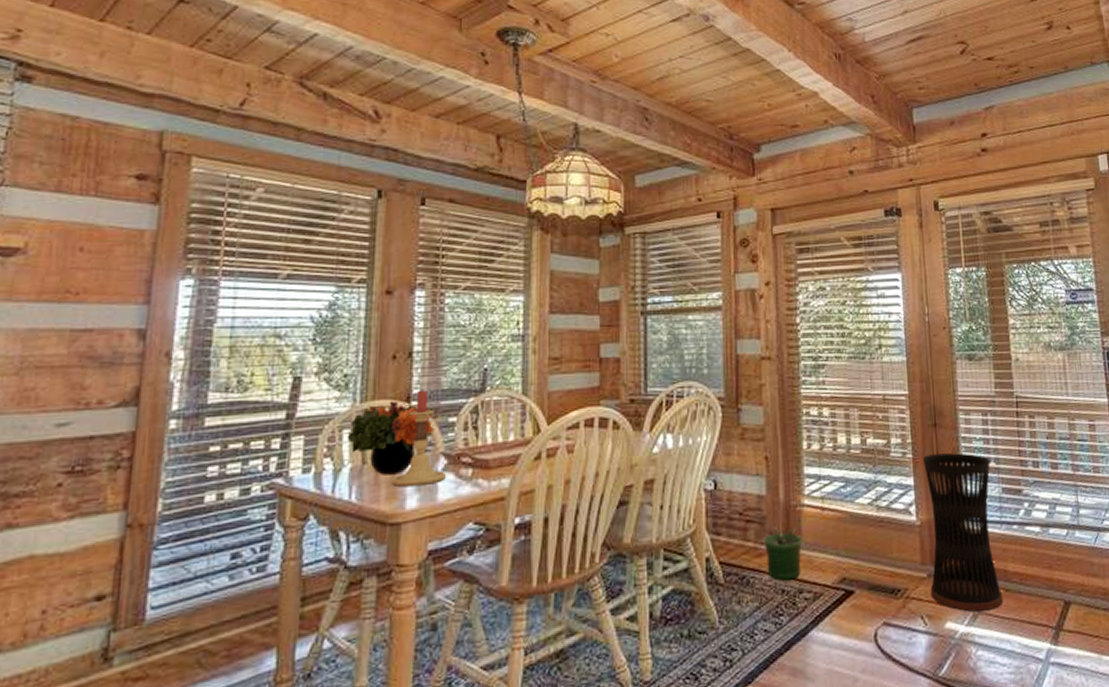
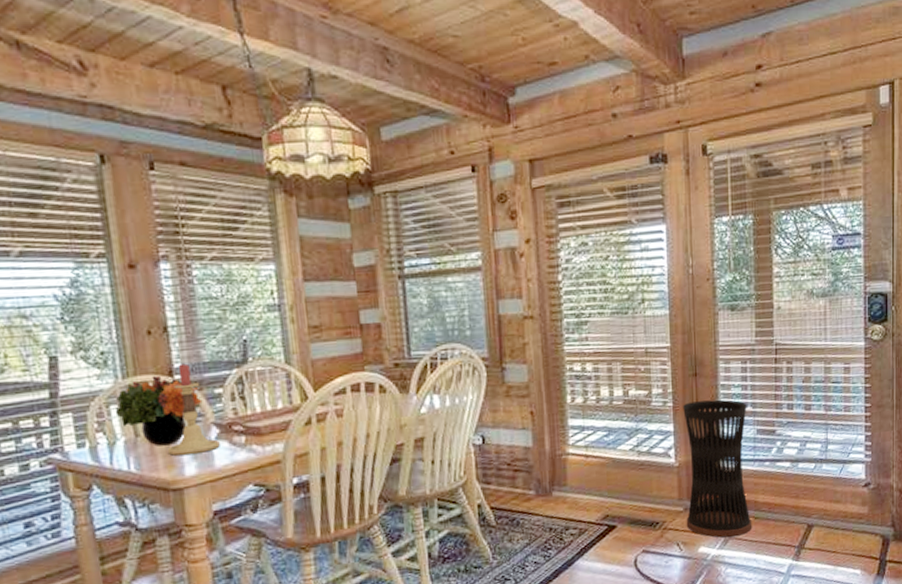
planter: present [757,525,804,581] -> none [525,472,570,521]

